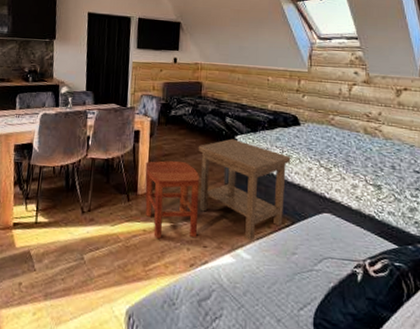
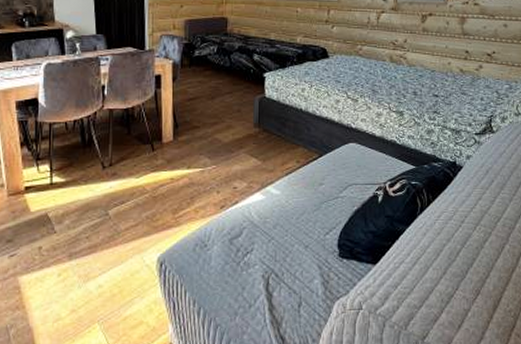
stool: present [145,160,200,239] -> none [169,104,228,185]
side table: present [198,138,291,240] -> none [225,76,320,176]

